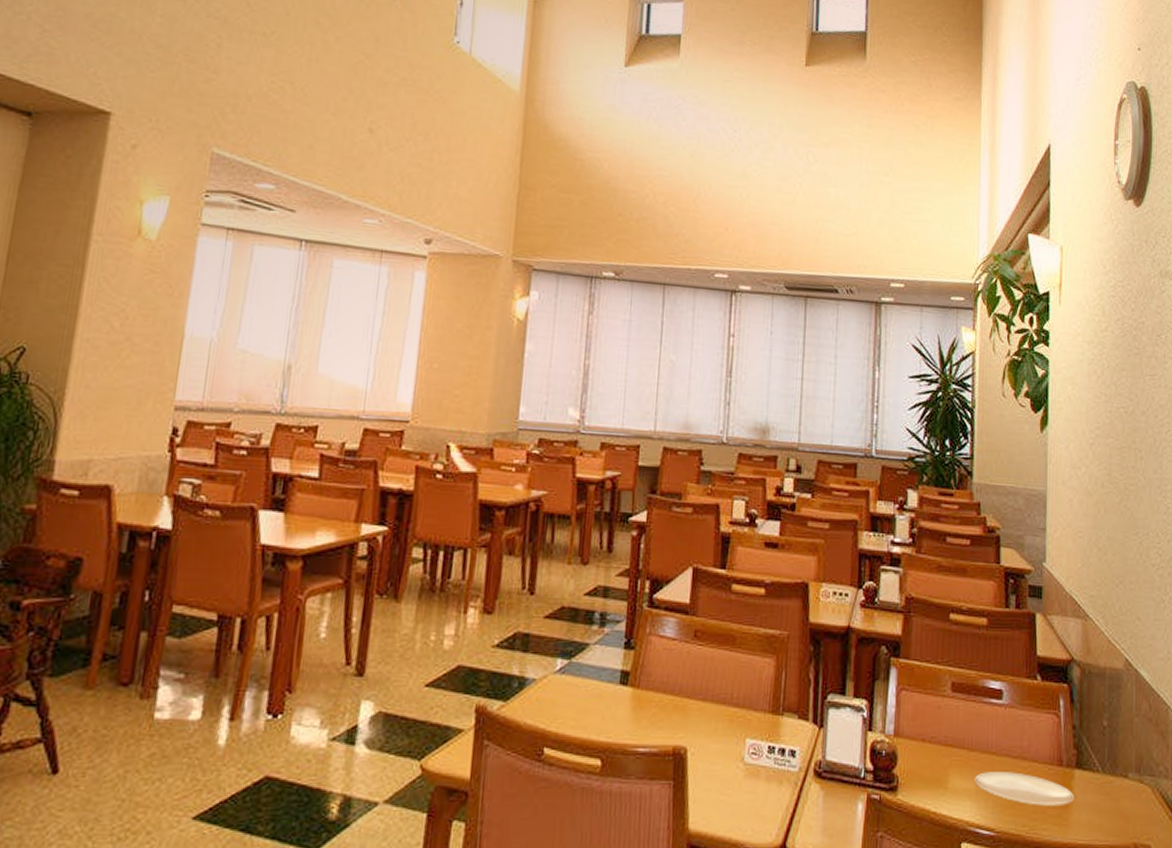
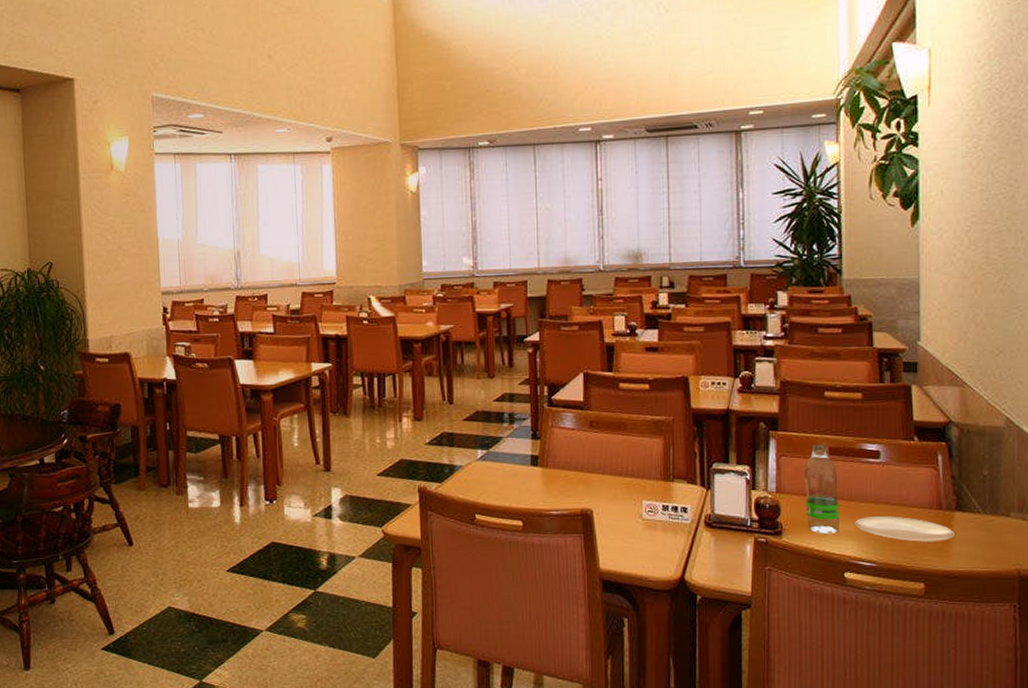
bottle: none [924,677,959,793] -> present [803,444,839,535]

